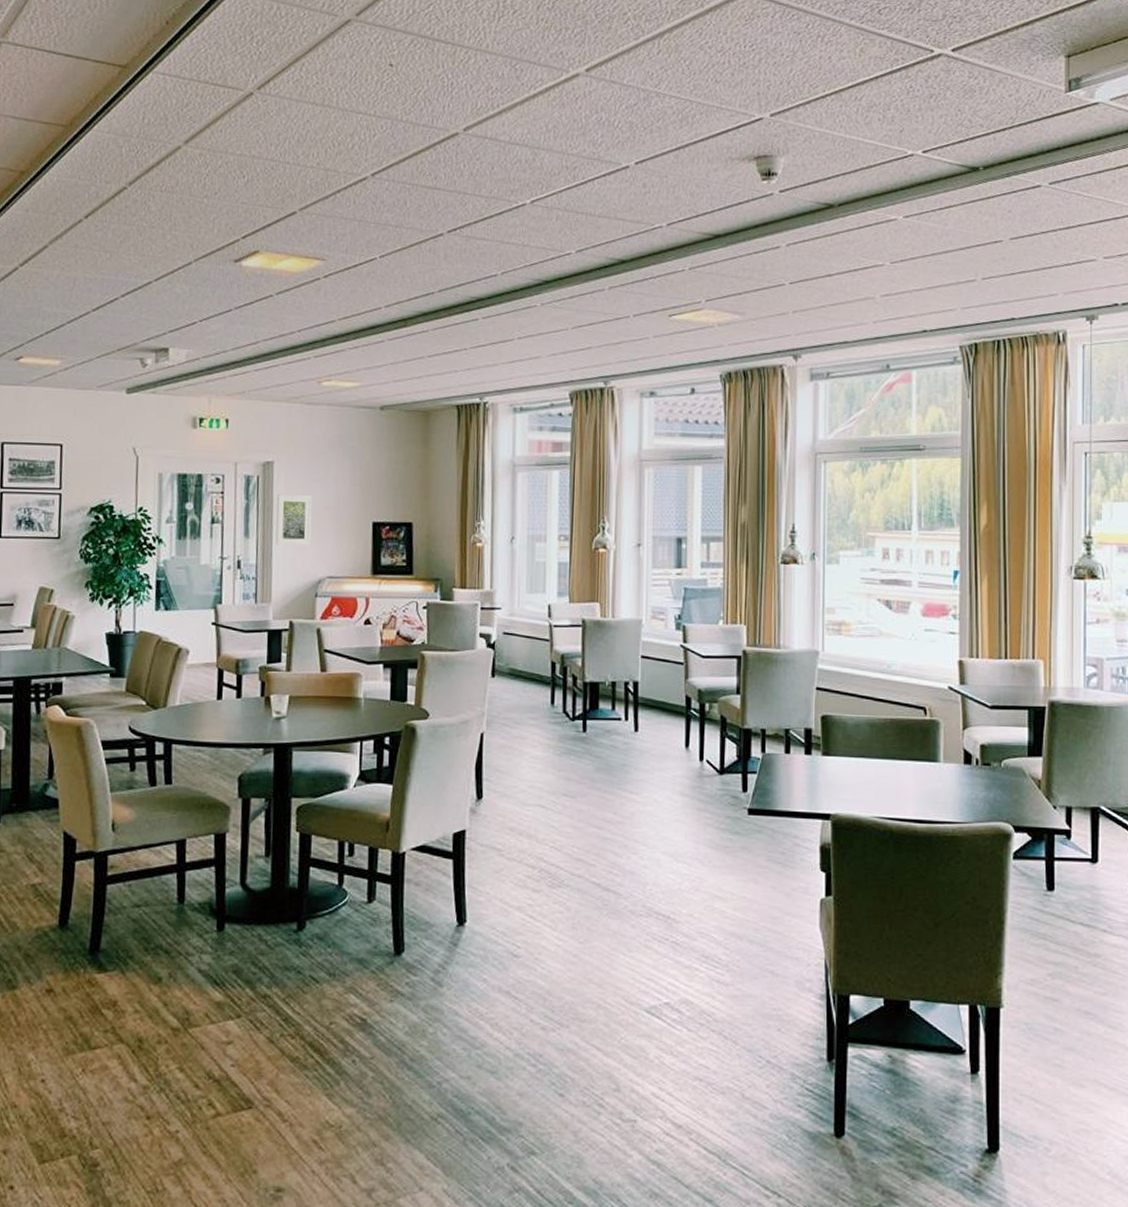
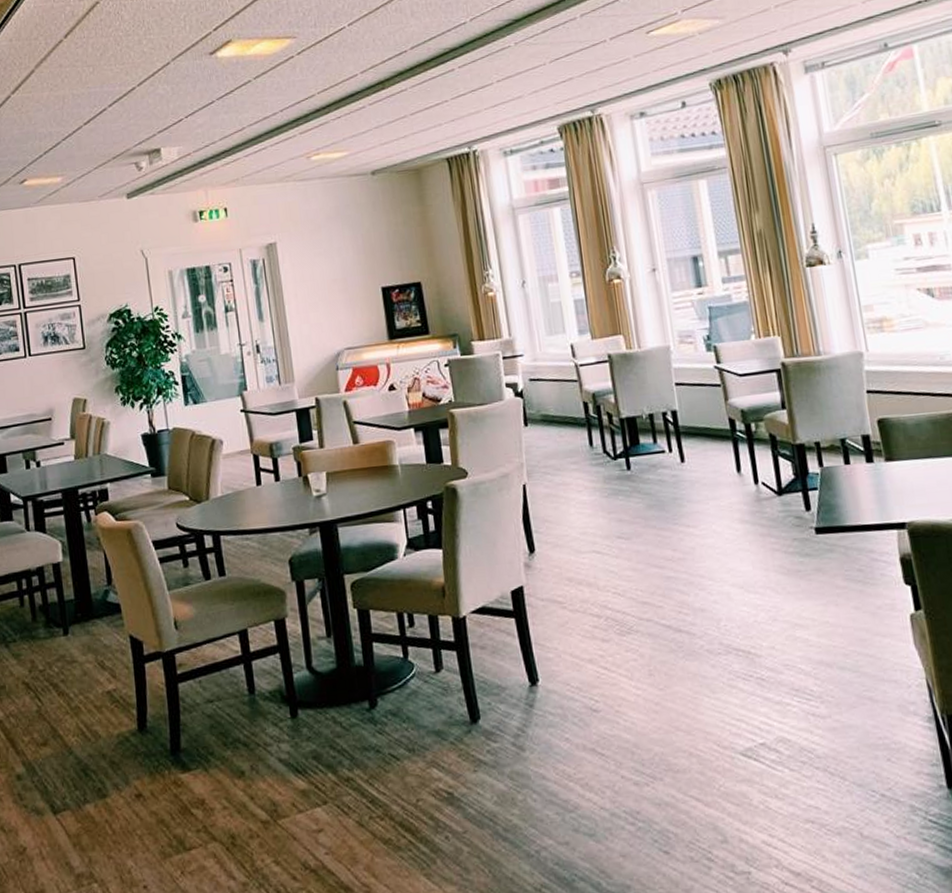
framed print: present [275,494,312,546] -> none [285,270,324,324]

